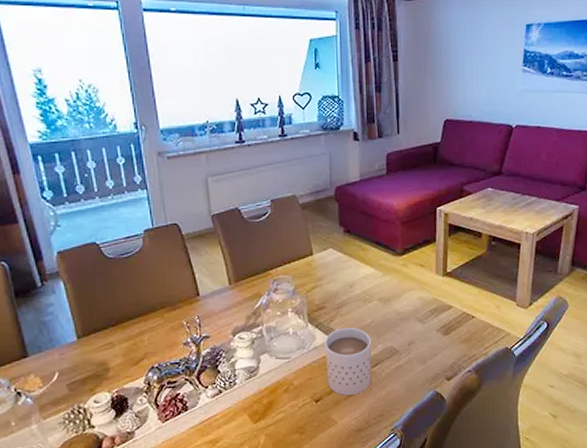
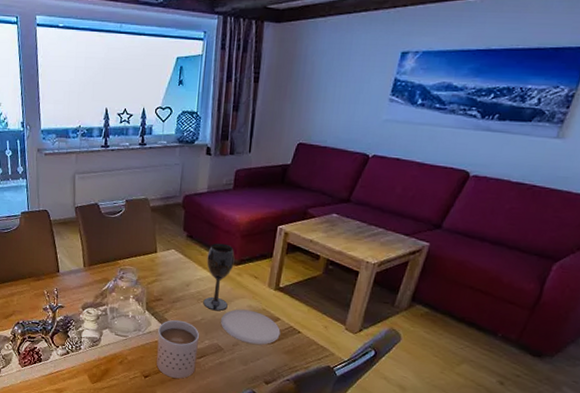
wine glass: none [369,234,398,310] -> present [203,243,235,311]
plate: none [392,302,455,340] -> present [221,309,281,346]

